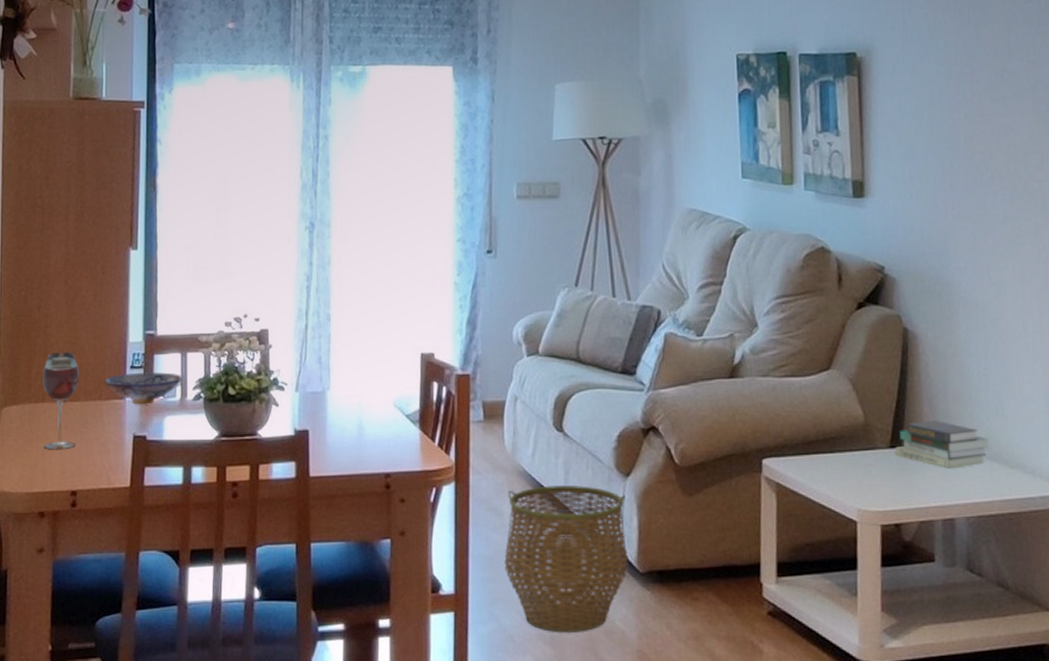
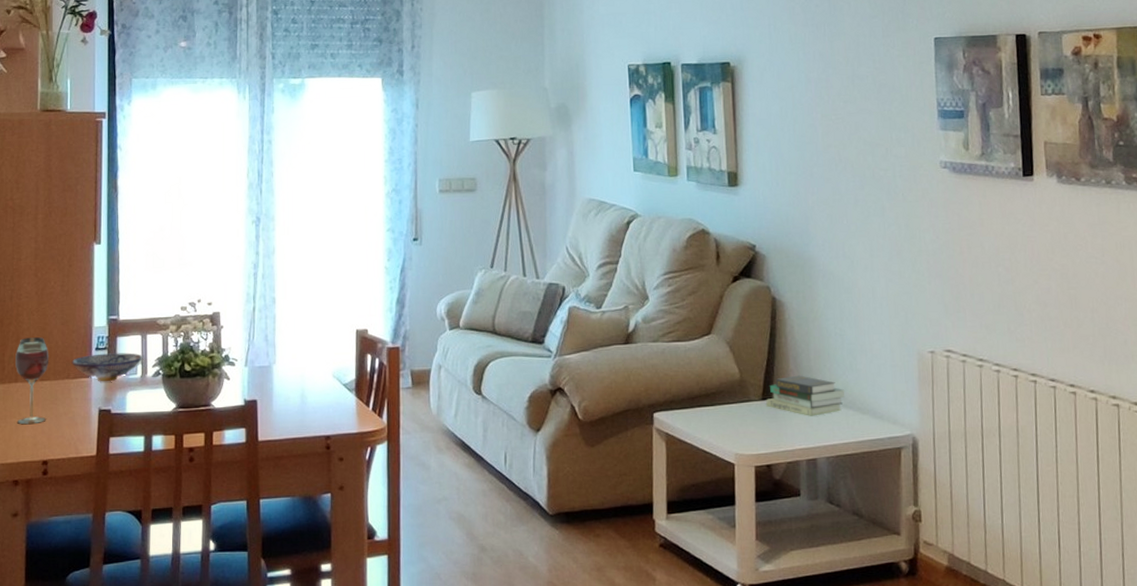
basket: present [504,485,628,634] -> none [431,441,540,570]

